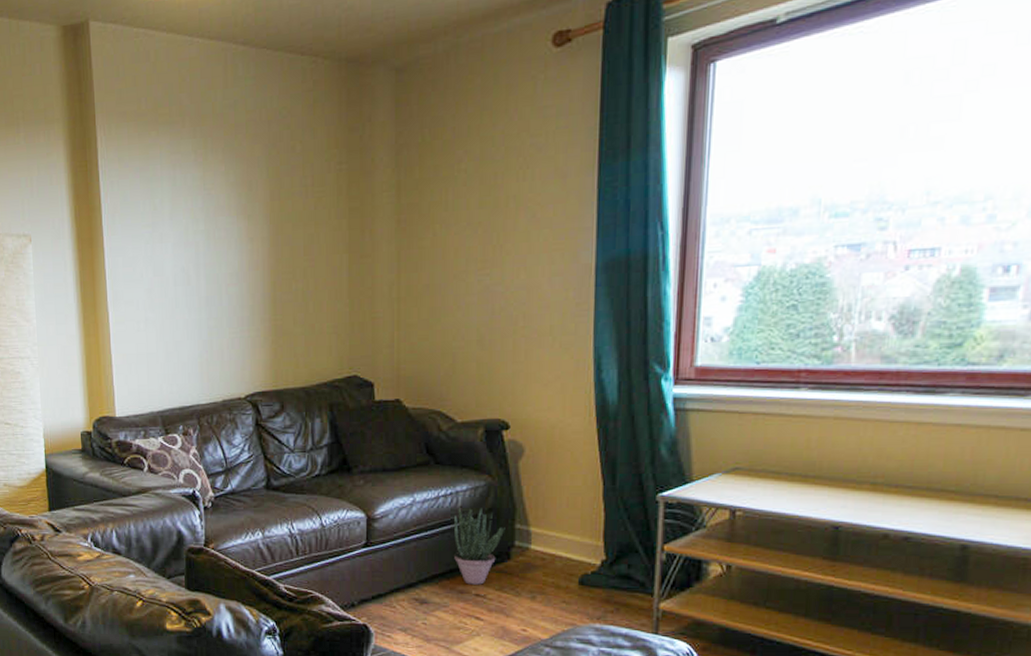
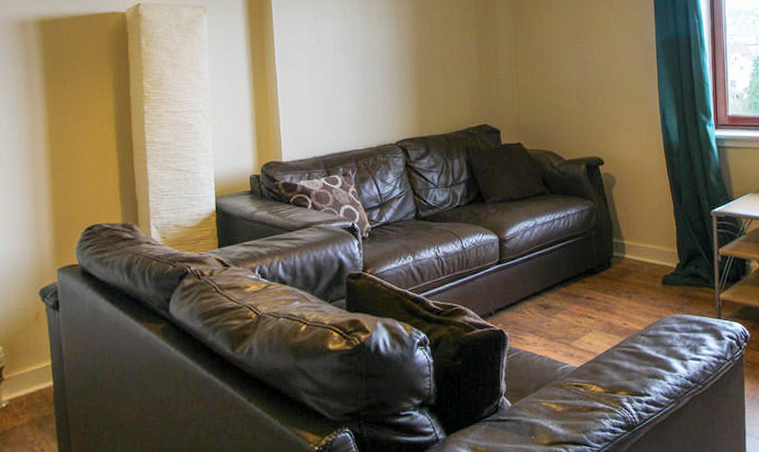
potted plant: present [453,508,505,585] -> none [567,227,606,290]

